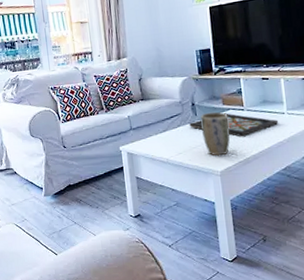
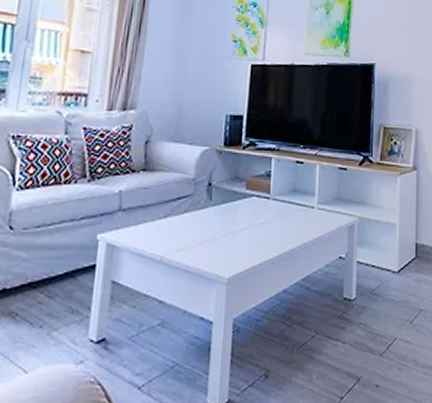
decorative tray: present [189,113,279,136] -> none [200,200,307,232]
plant pot: present [200,112,231,156] -> none [214,197,250,257]

